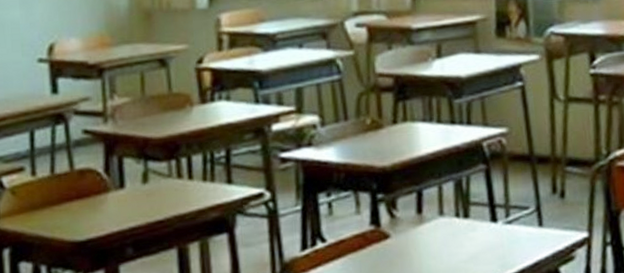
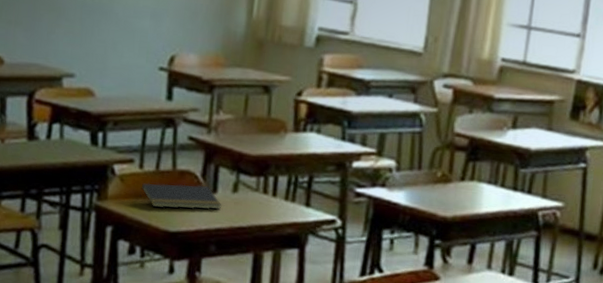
notepad: none [36,182,133,217] -> present [139,183,222,210]

